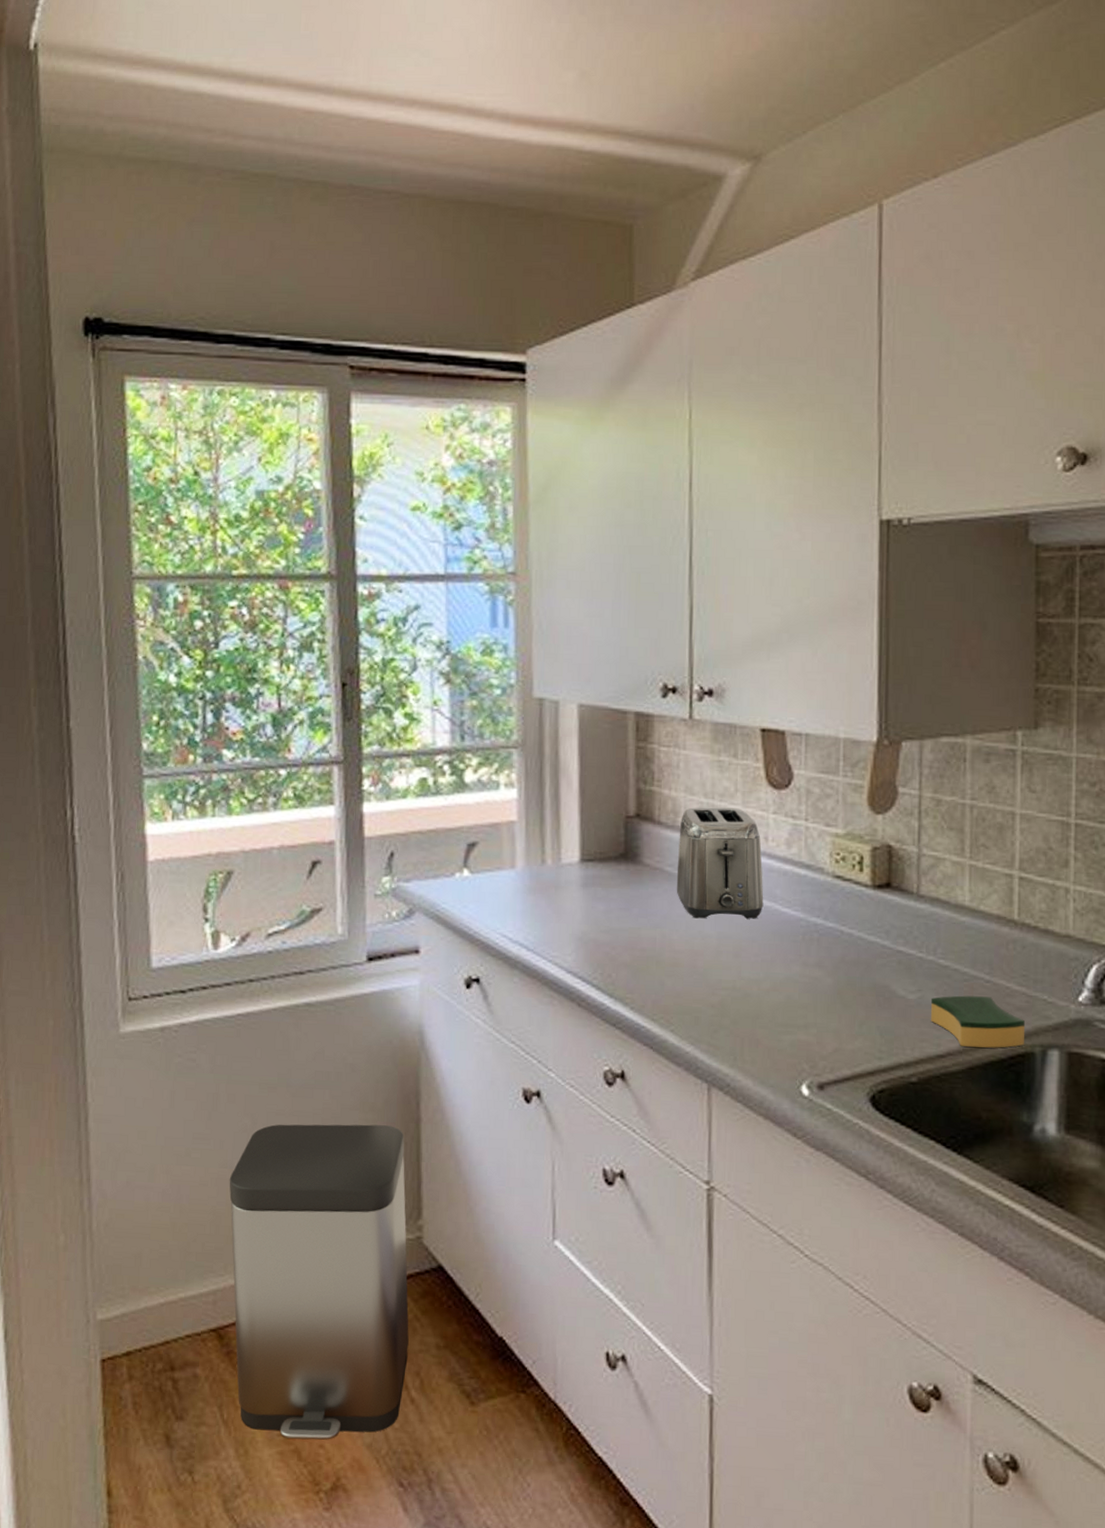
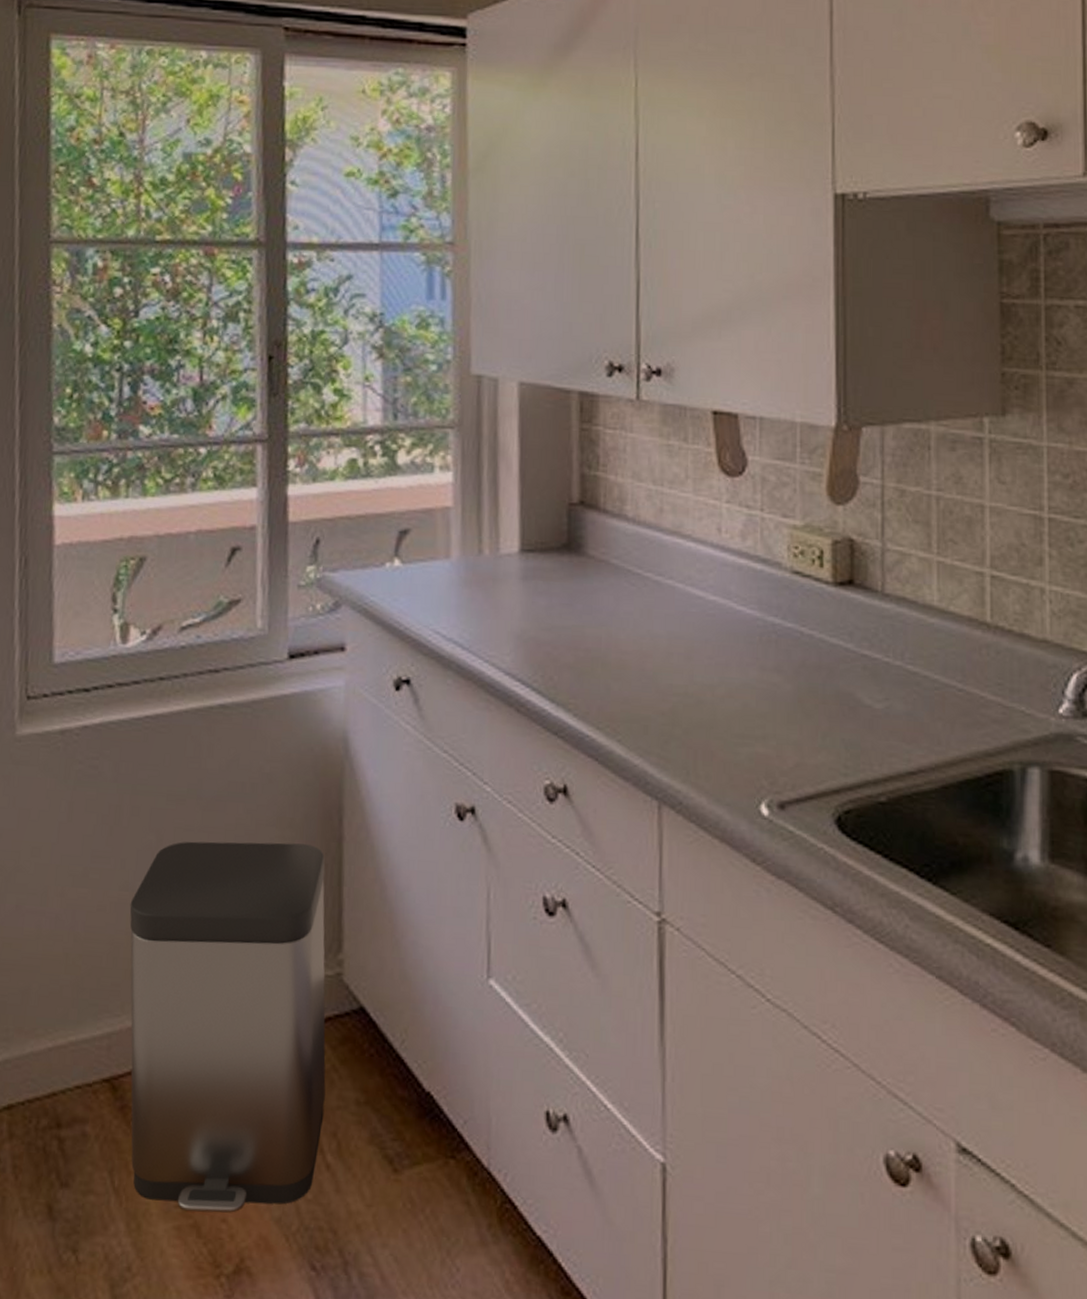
toaster: present [676,807,764,919] -> none [623,494,717,618]
sponge: present [930,995,1025,1049] -> none [899,705,1002,765]

